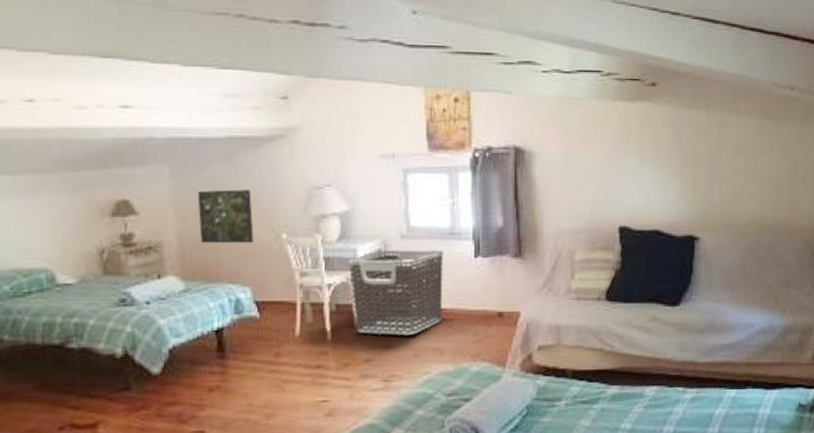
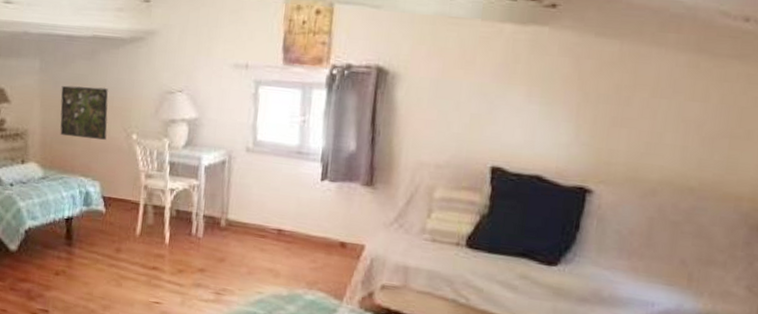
clothes hamper: present [348,250,443,335] -> none [191,162,288,252]

